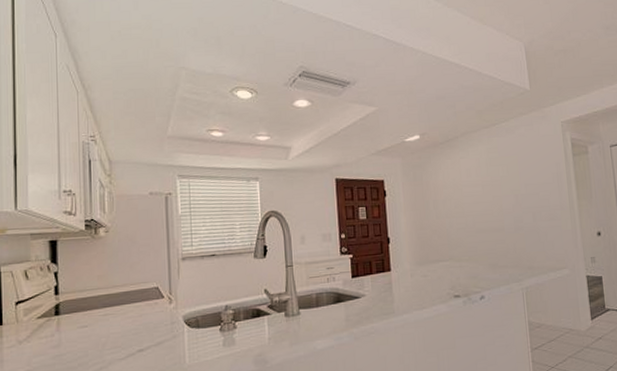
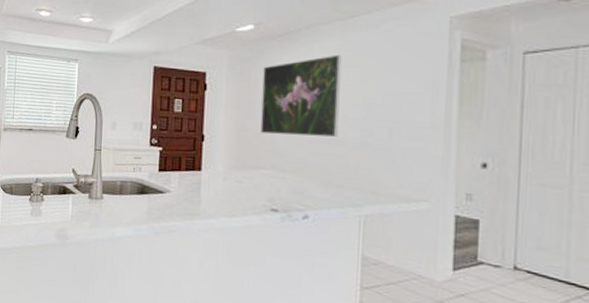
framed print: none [432,156,497,229] -> present [260,54,342,137]

